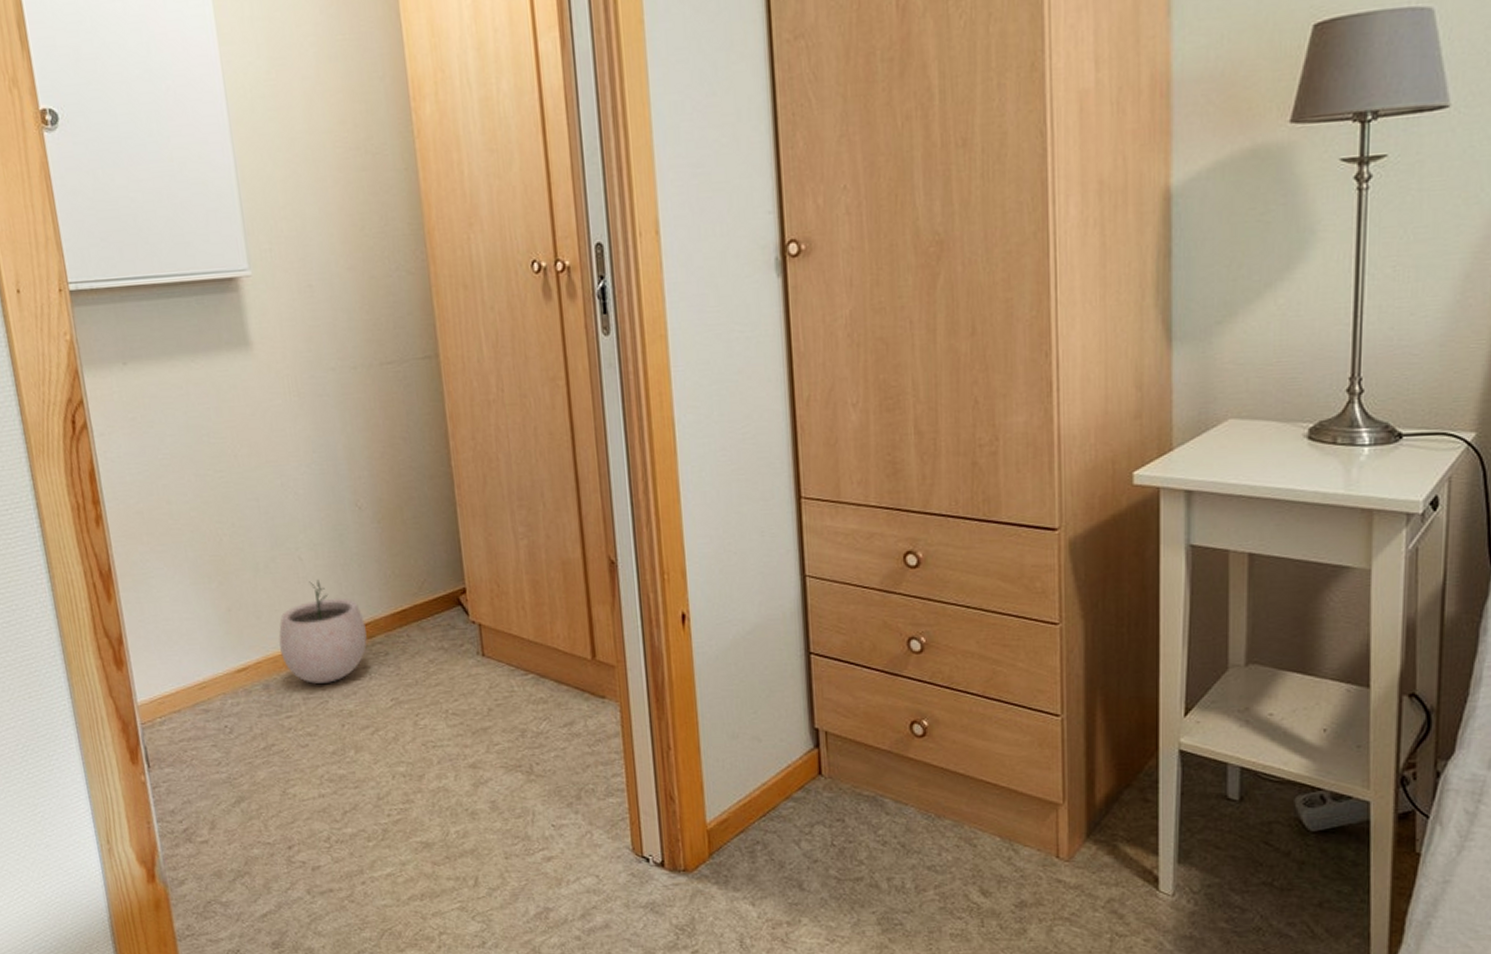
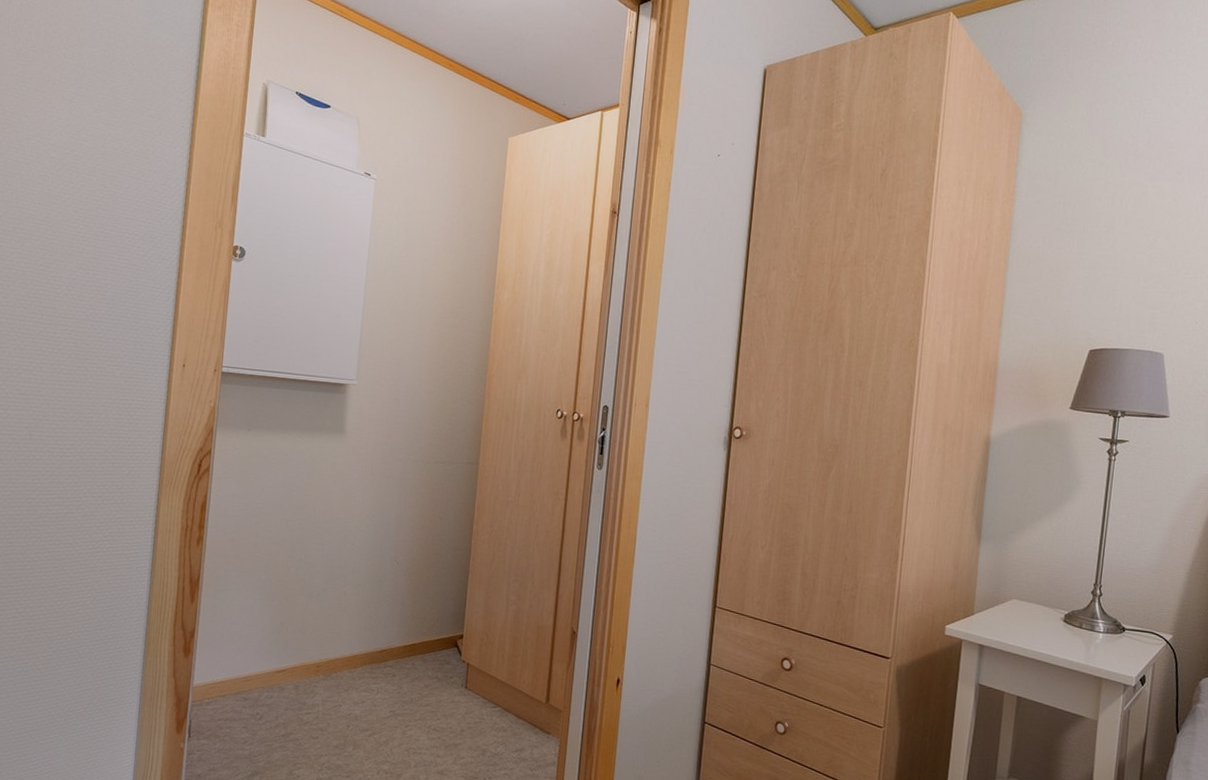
plant pot: present [278,579,367,684] -> none [313,611,383,692]

